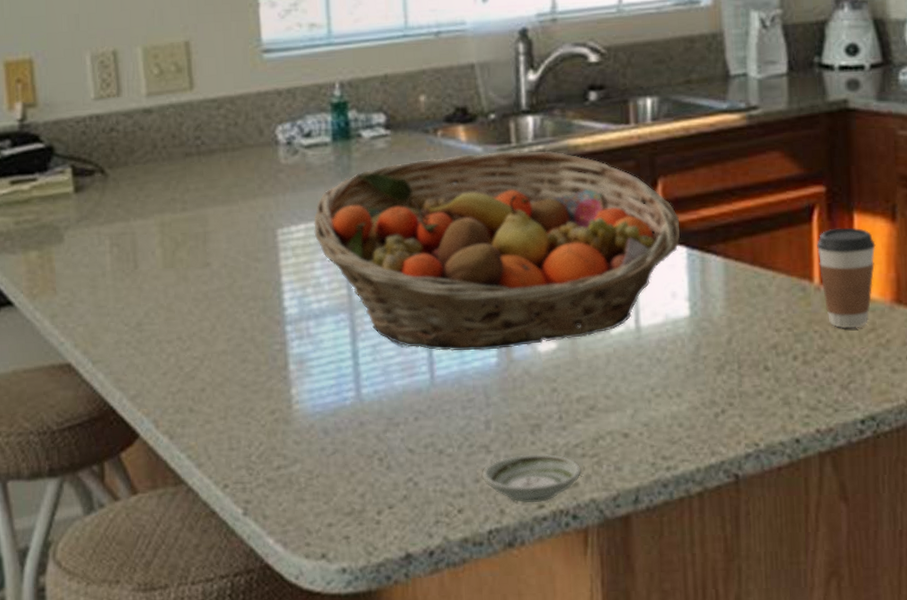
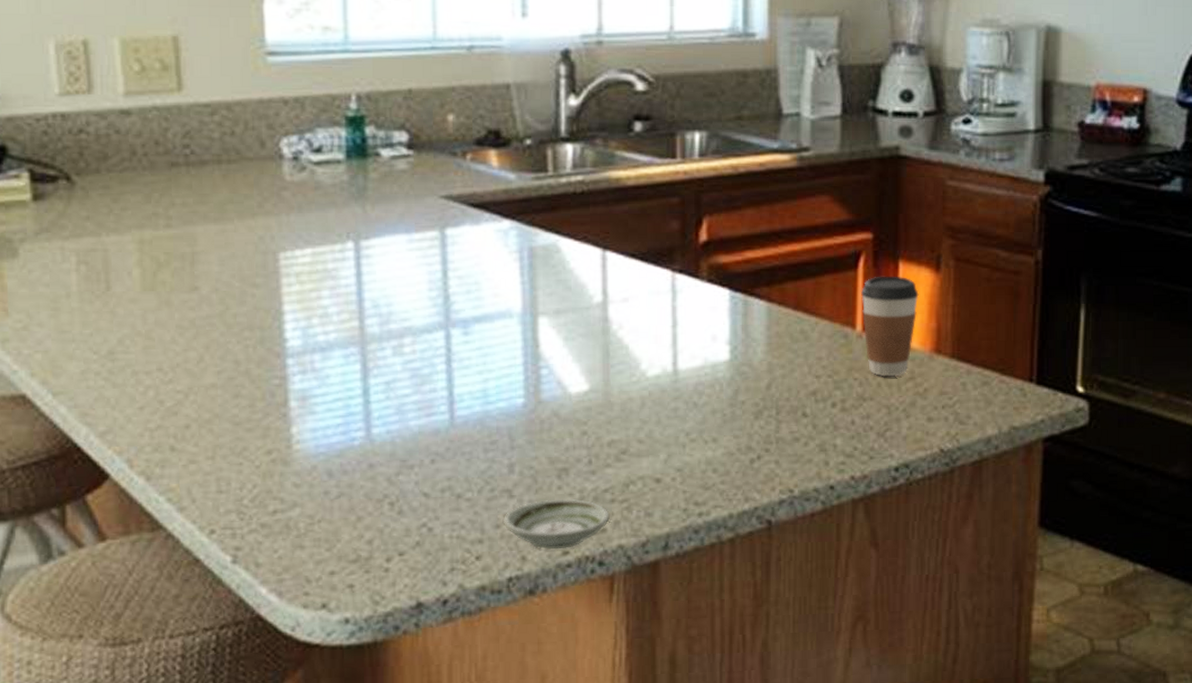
fruit basket: present [313,151,681,351] -> none [322,180,724,391]

